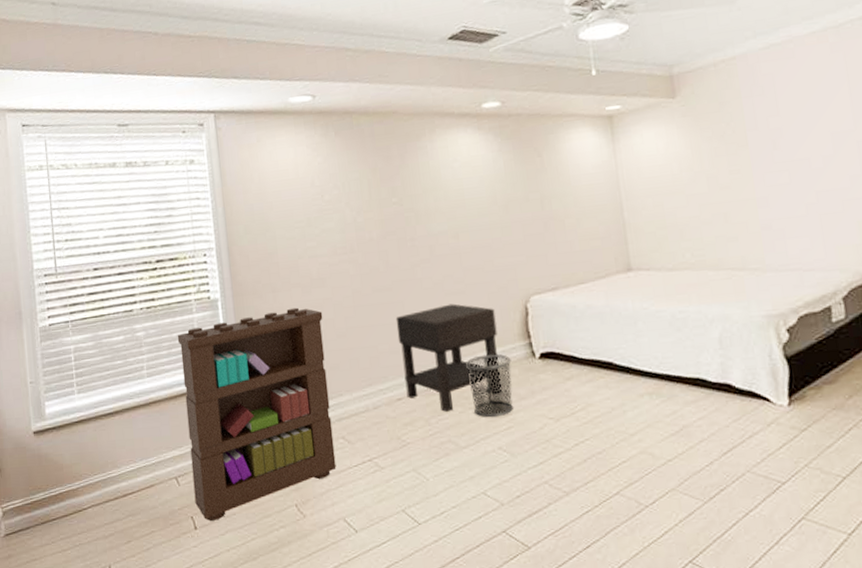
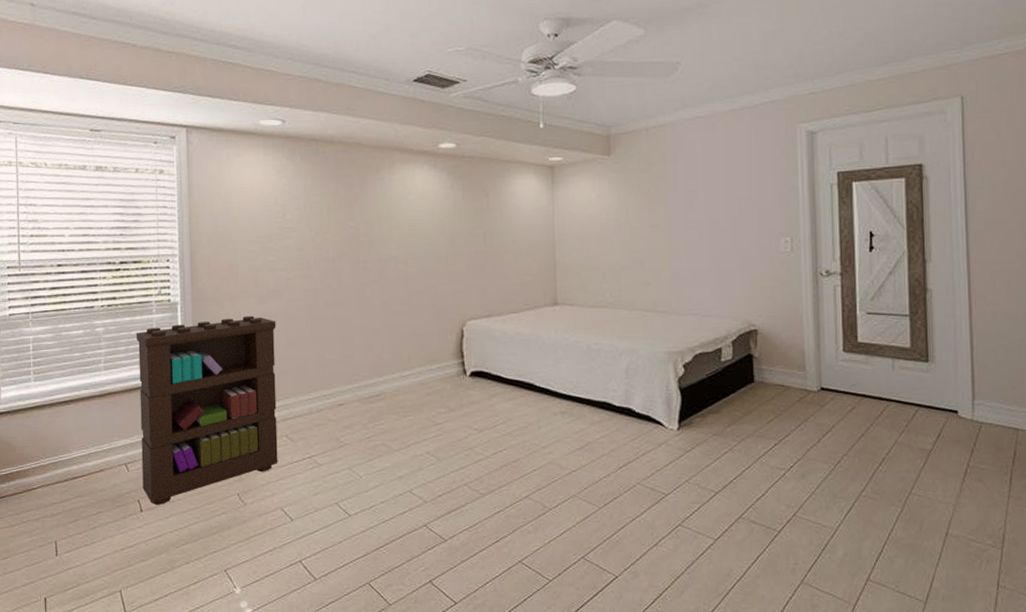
nightstand: present [395,303,502,412] -> none [343,322,434,418]
waste bin: present [465,354,514,418] -> none [403,369,445,426]

